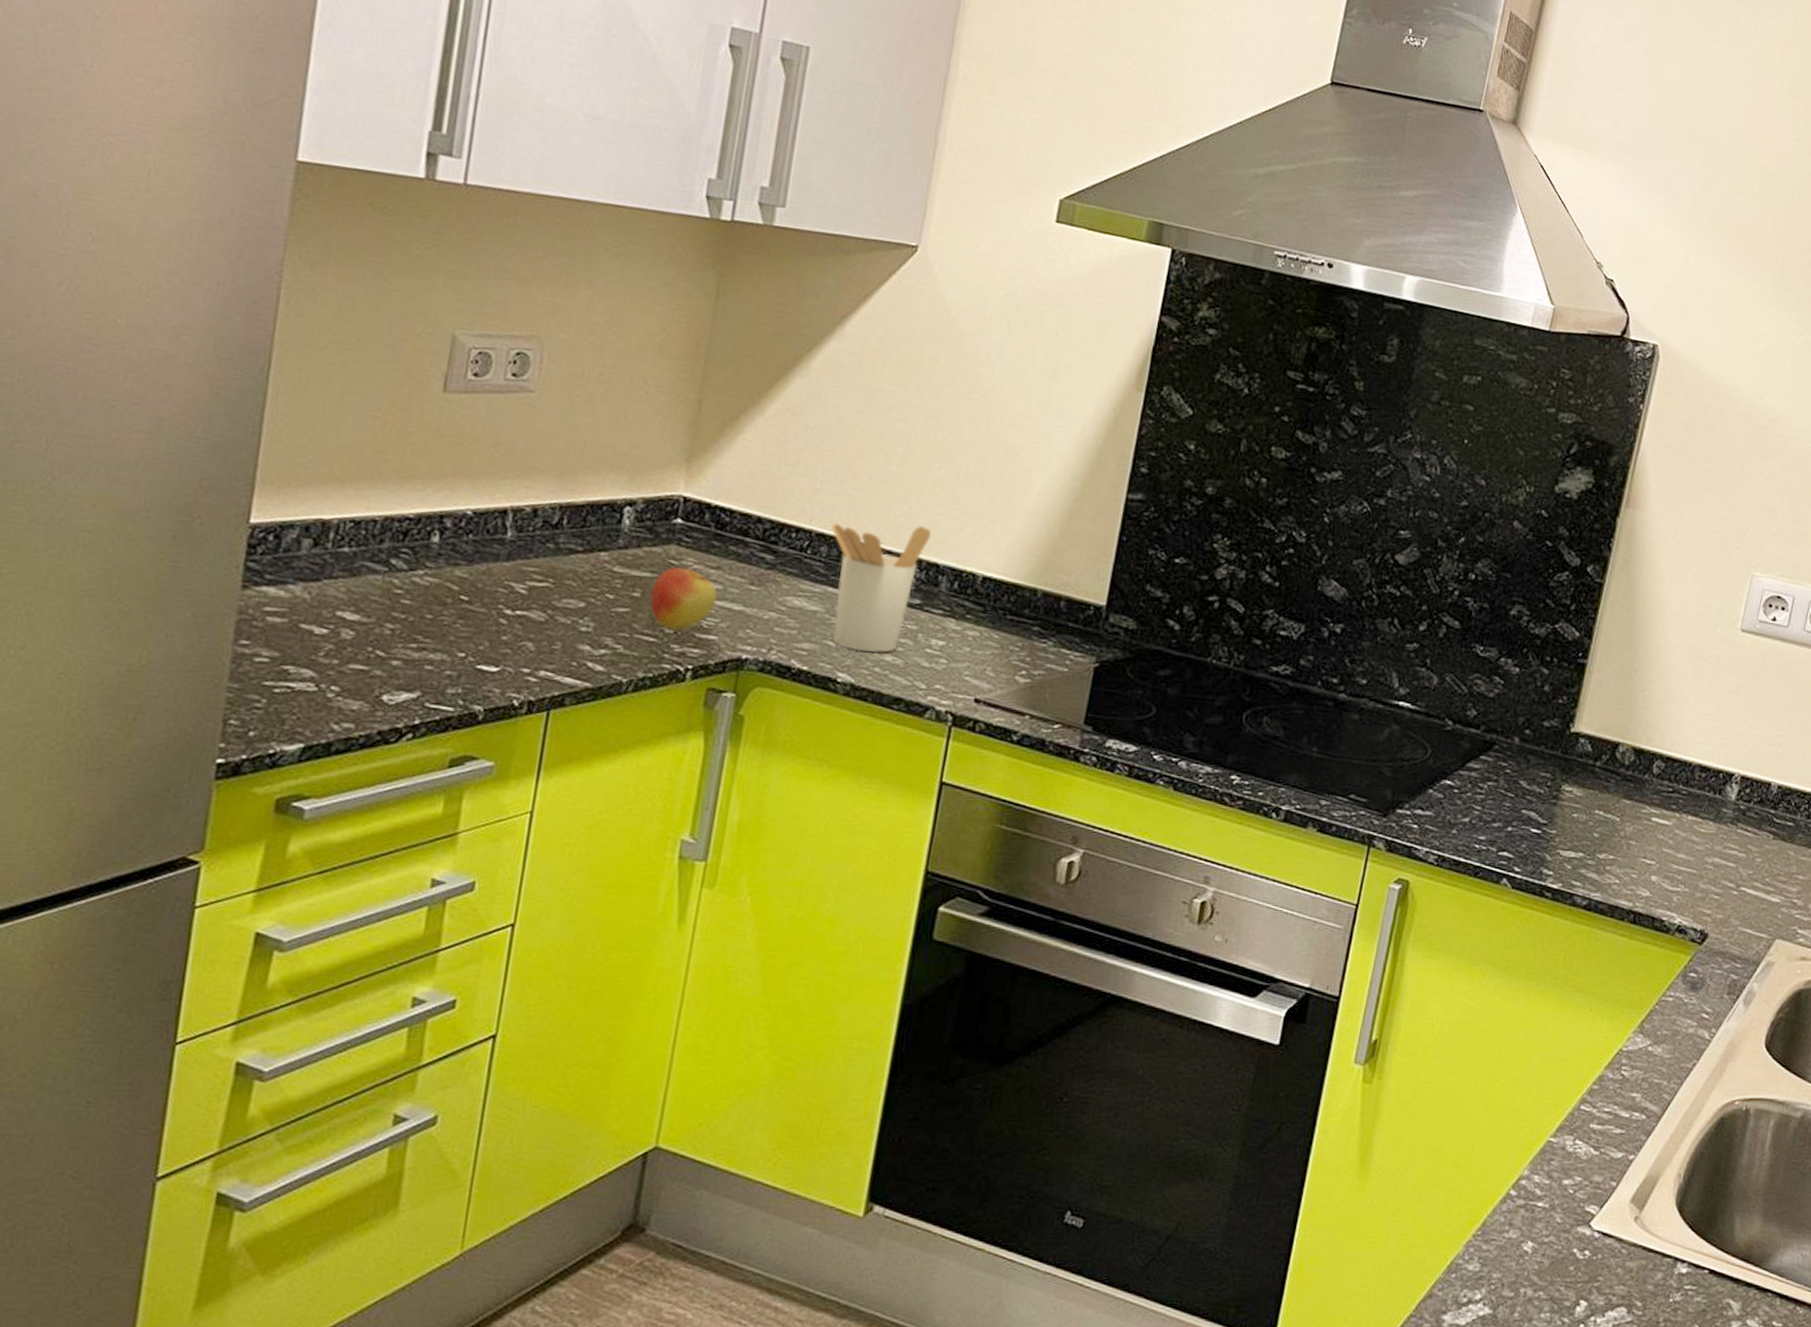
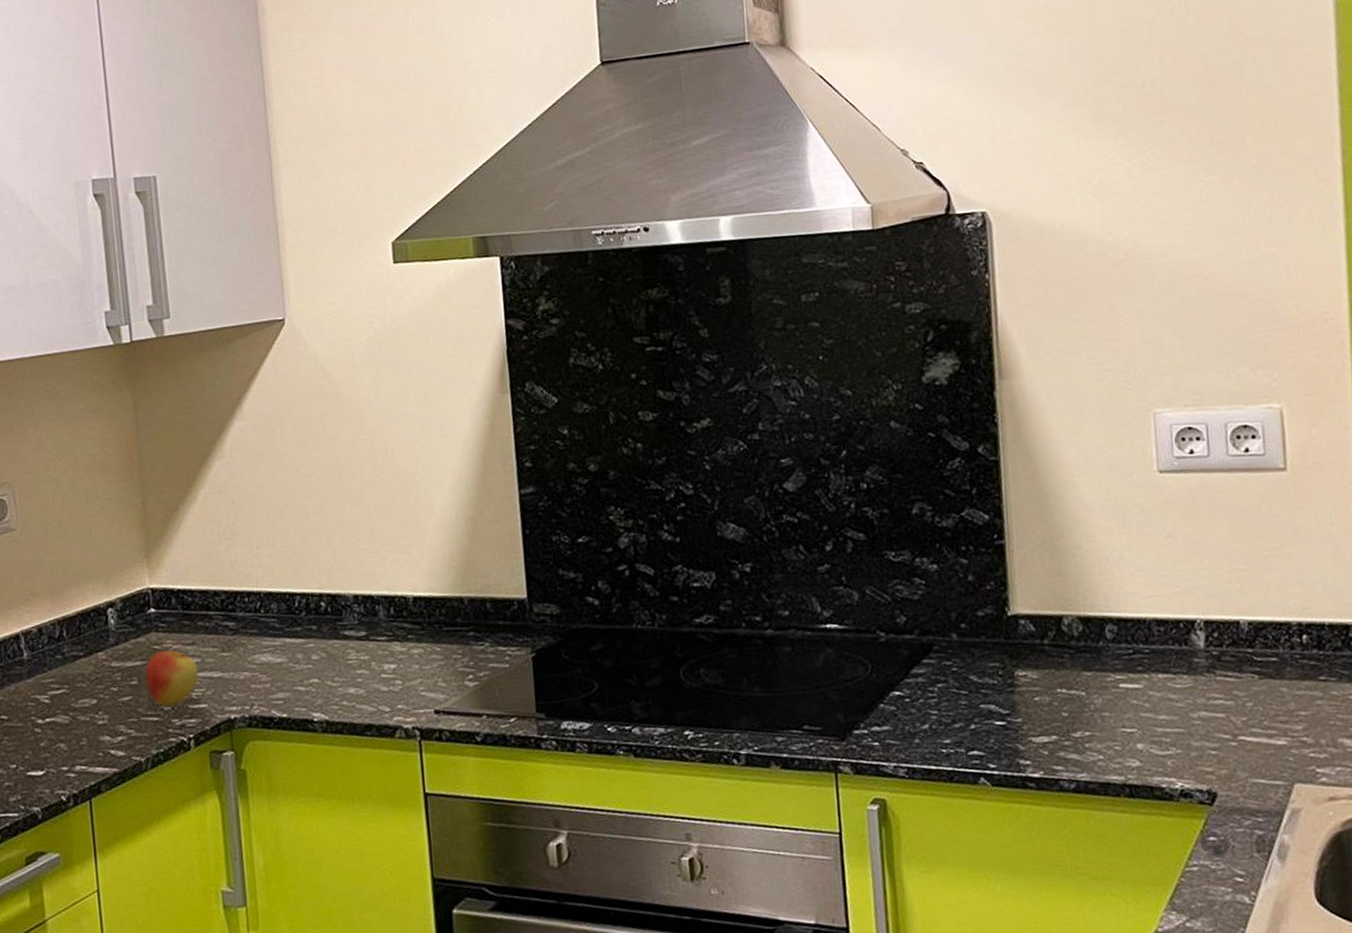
utensil holder: present [831,523,932,653] -> none [275,565,360,691]

